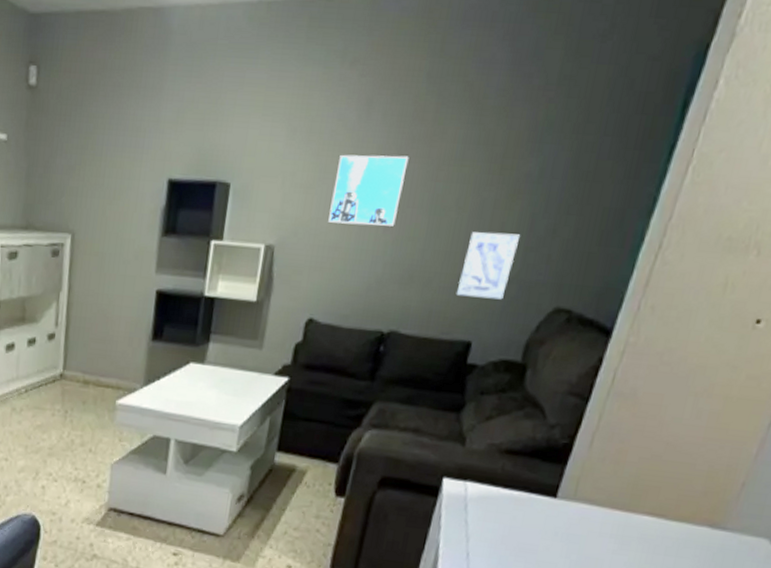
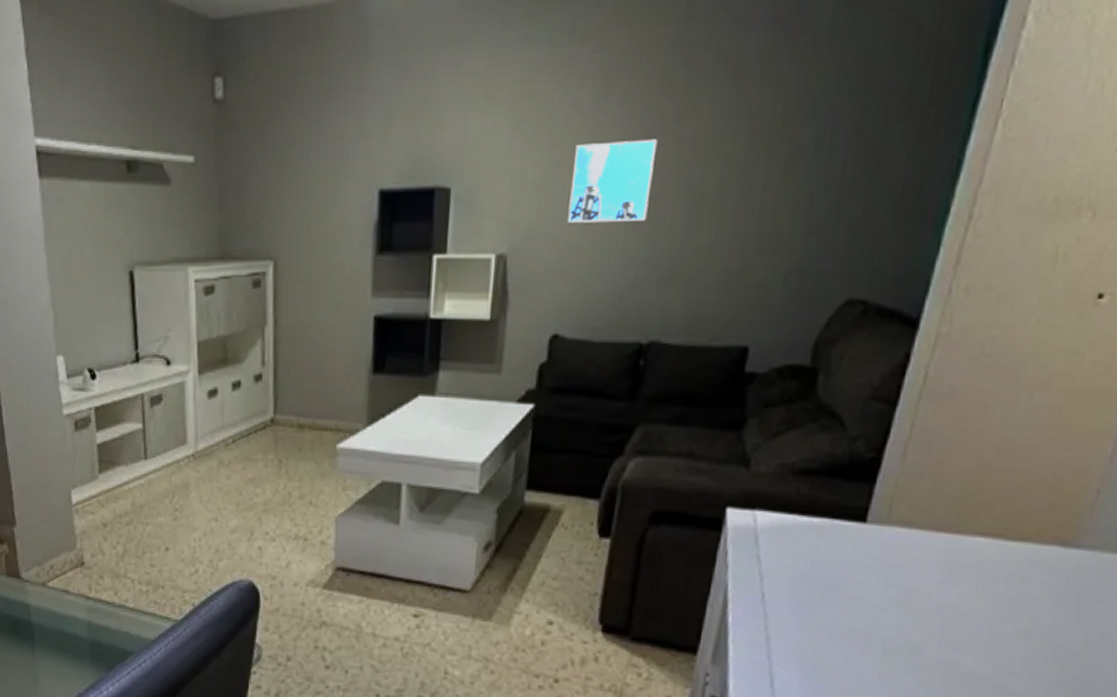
wall art: present [456,232,521,300] -> none [725,217,799,295]

